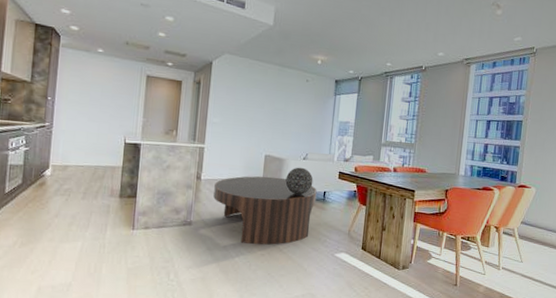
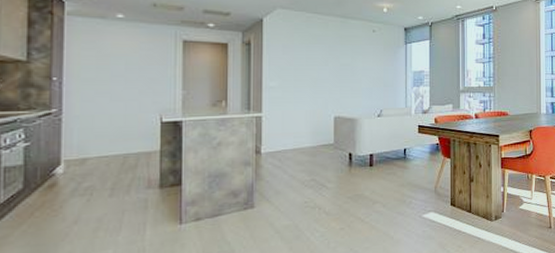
coffee table: present [213,176,317,245] -> none [278,139,396,219]
decorative sphere: present [285,167,313,195] -> none [360,125,391,156]

